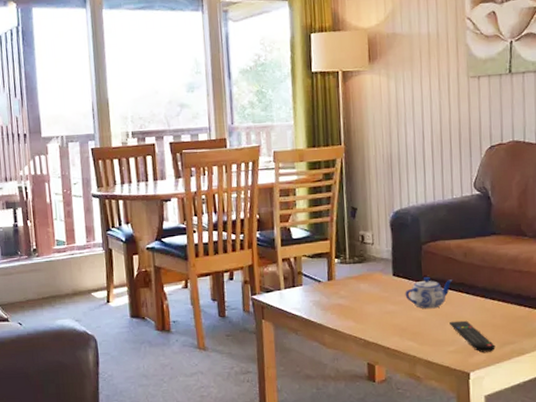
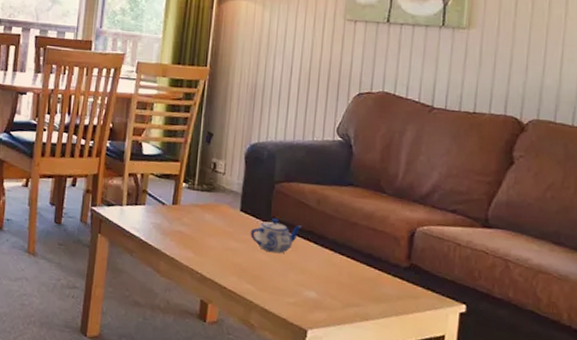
remote control: present [449,320,496,352] -> none [293,270,338,311]

